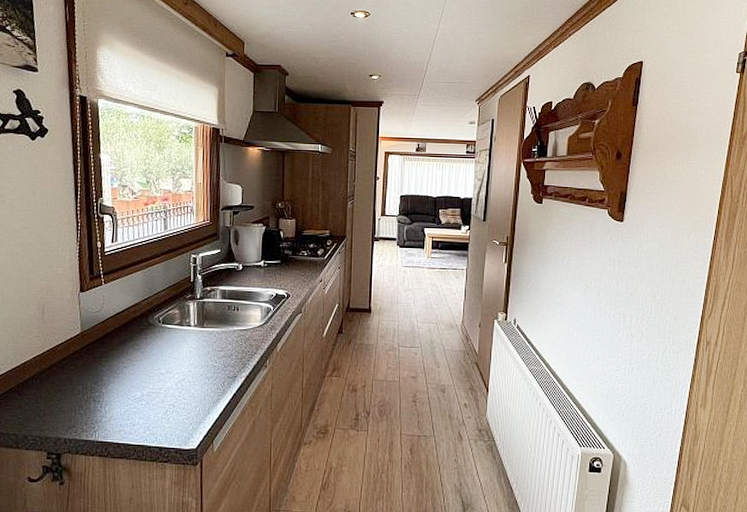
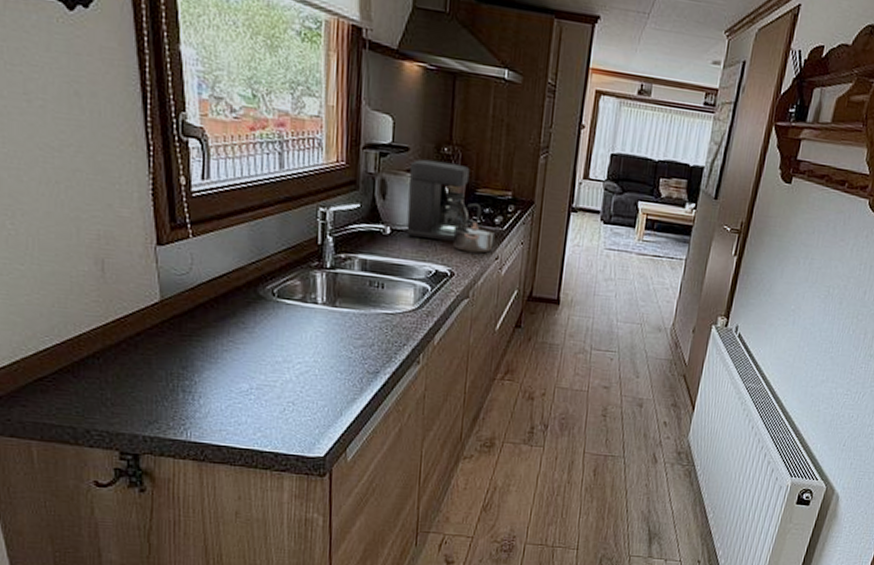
coffee maker: none [254,213,308,272] -> present [406,158,482,242]
cooking pot: none [288,255,318,278] -> present [453,222,495,254]

